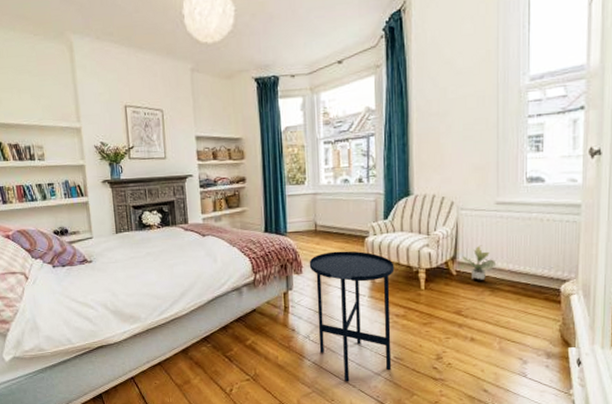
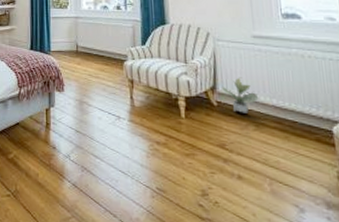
side table: present [309,251,395,382] -> none [70,72,154,210]

